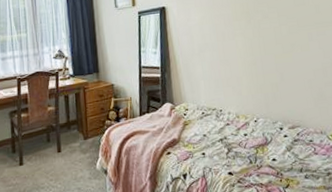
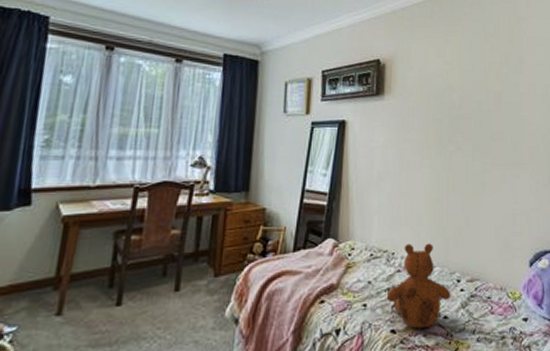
teddy bear: none [220,99,277,171] -> present [386,243,451,329]

